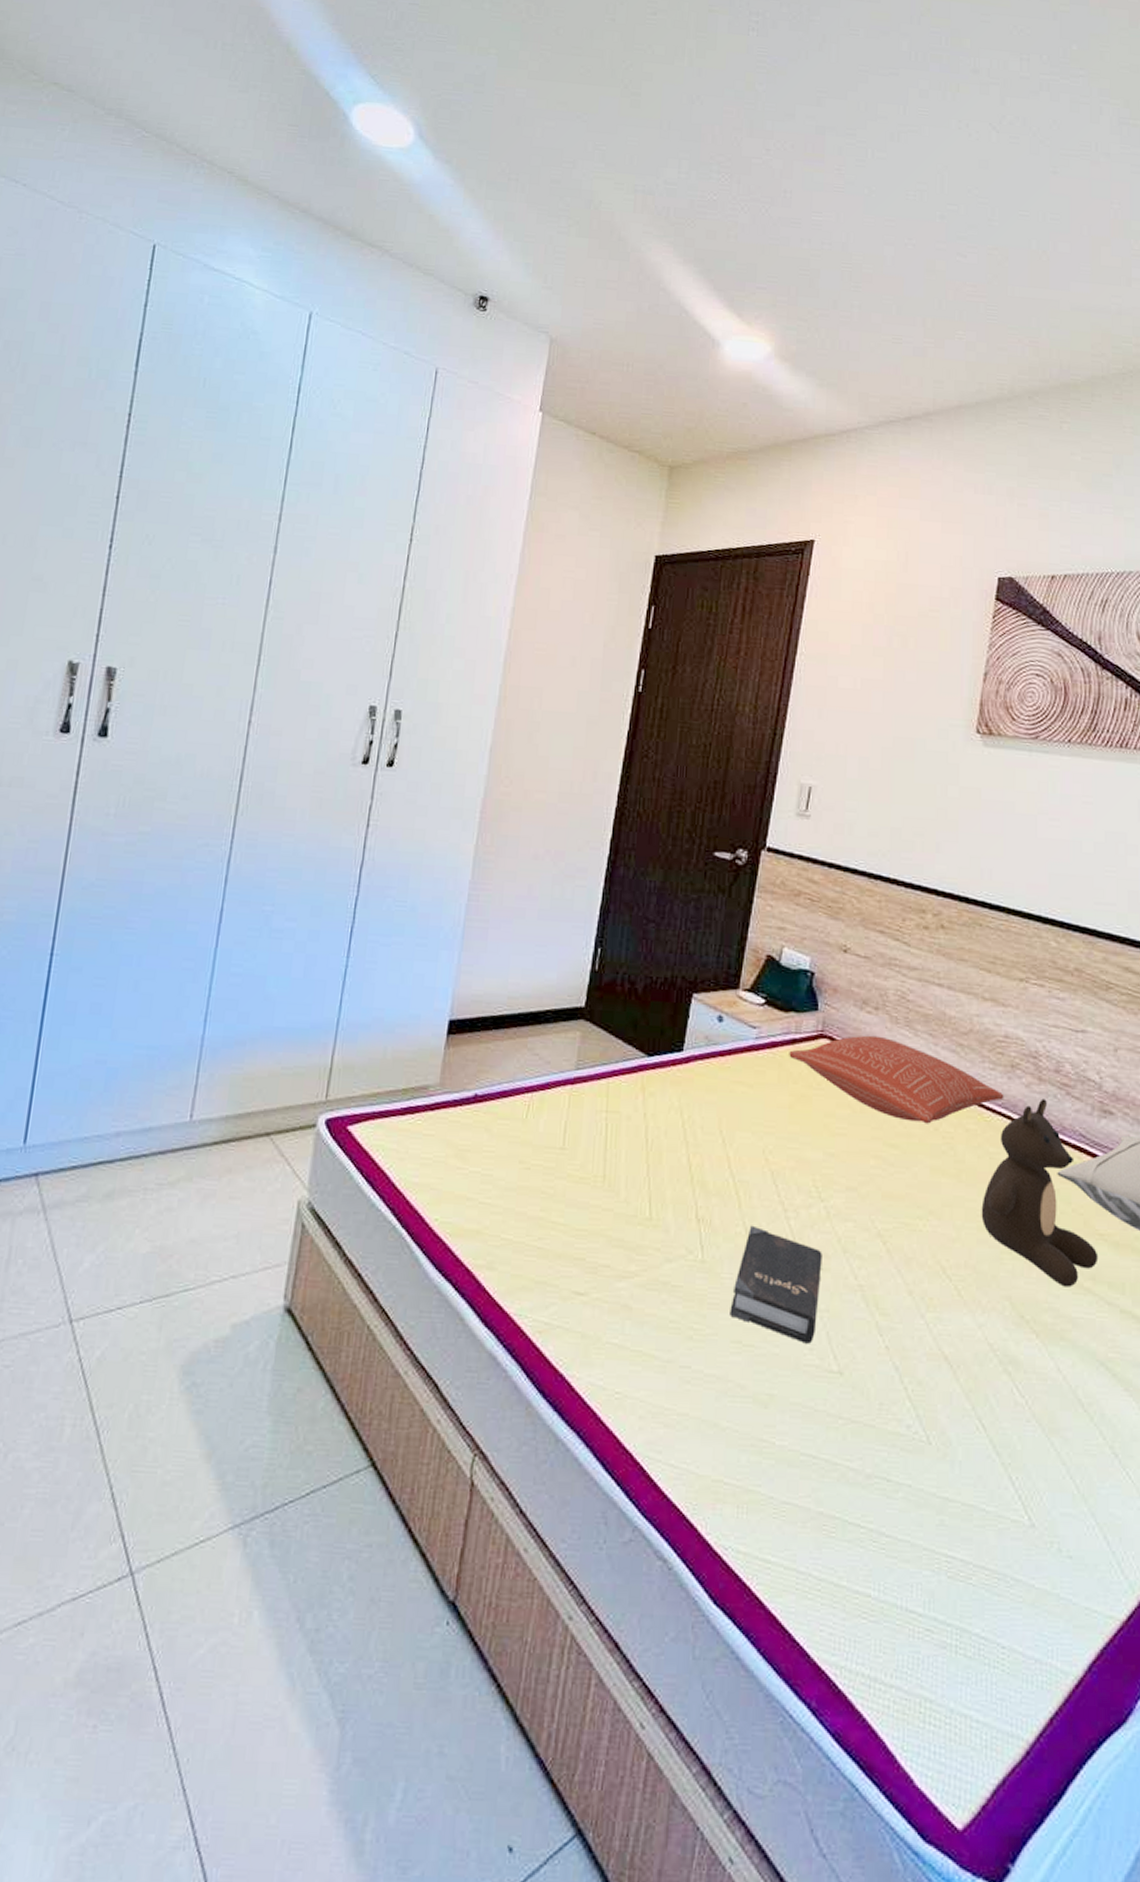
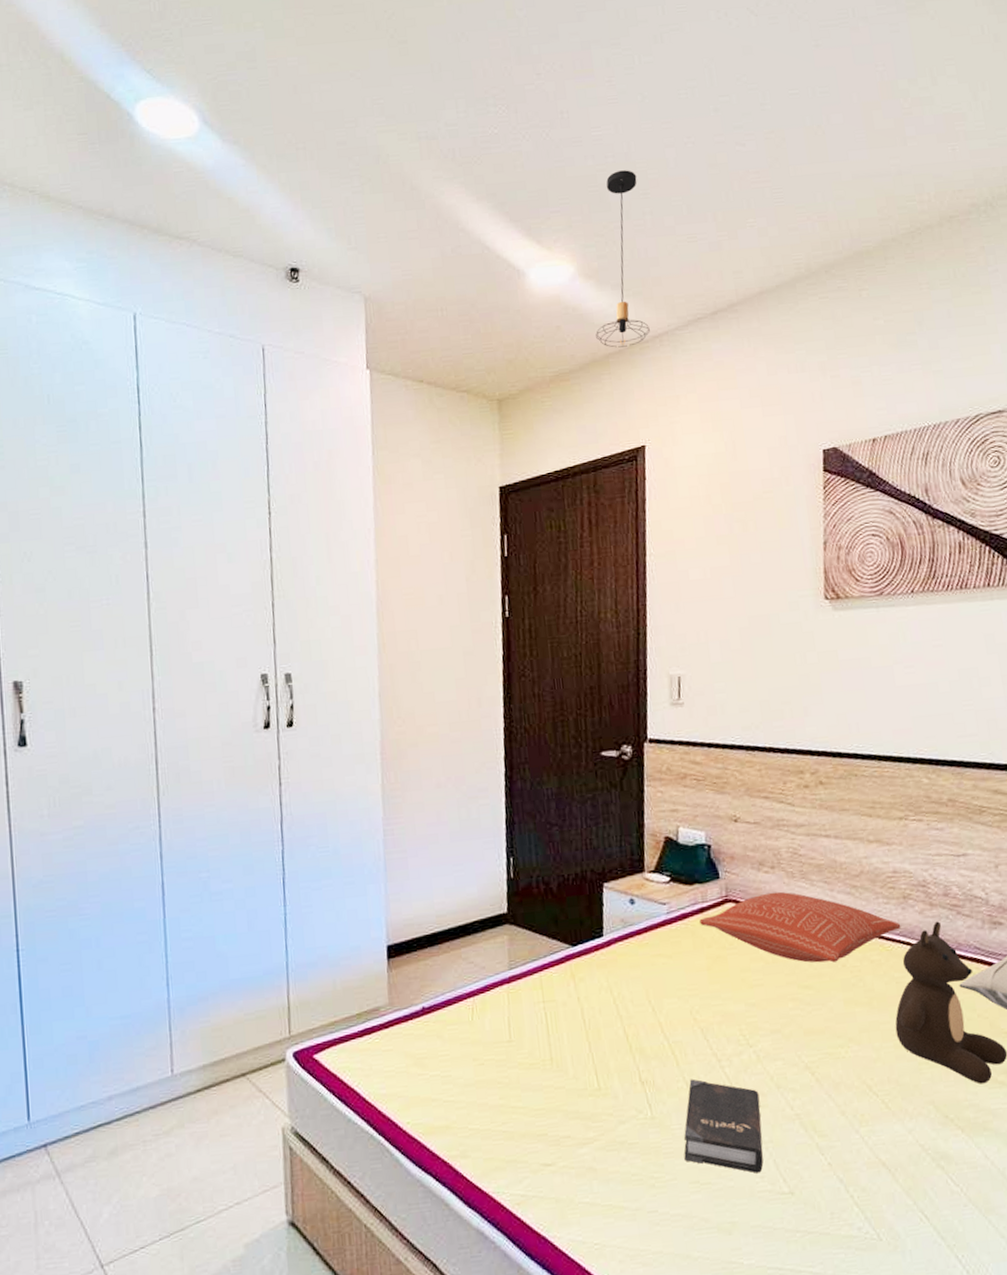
pendant light: none [782,259,851,437] -> present [596,170,650,348]

